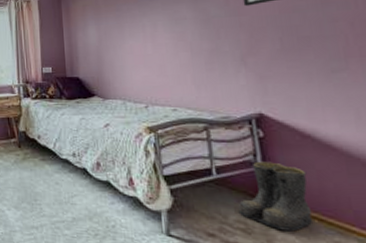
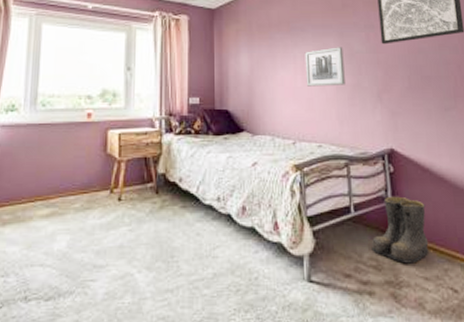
wall art: none [154,13,201,53] -> present [304,47,345,87]

